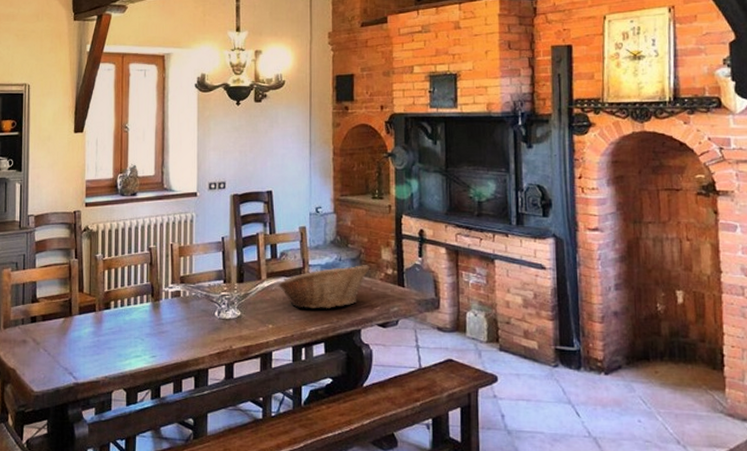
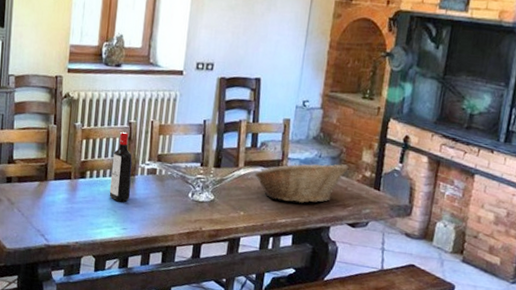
liquor bottle: none [135,257,157,328] -> present [109,131,132,202]

